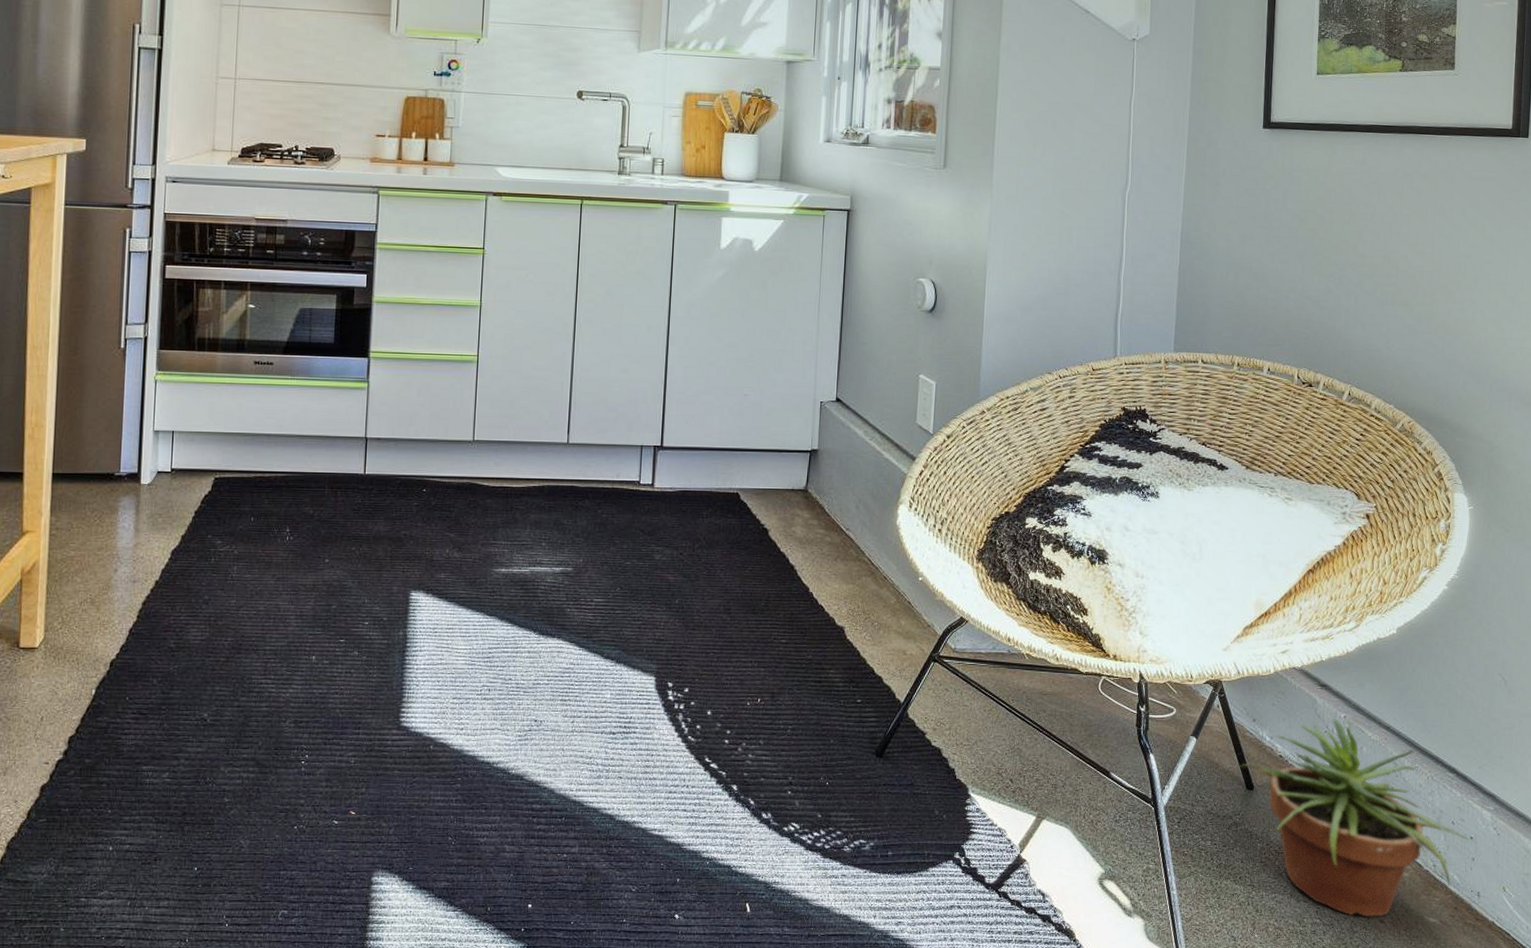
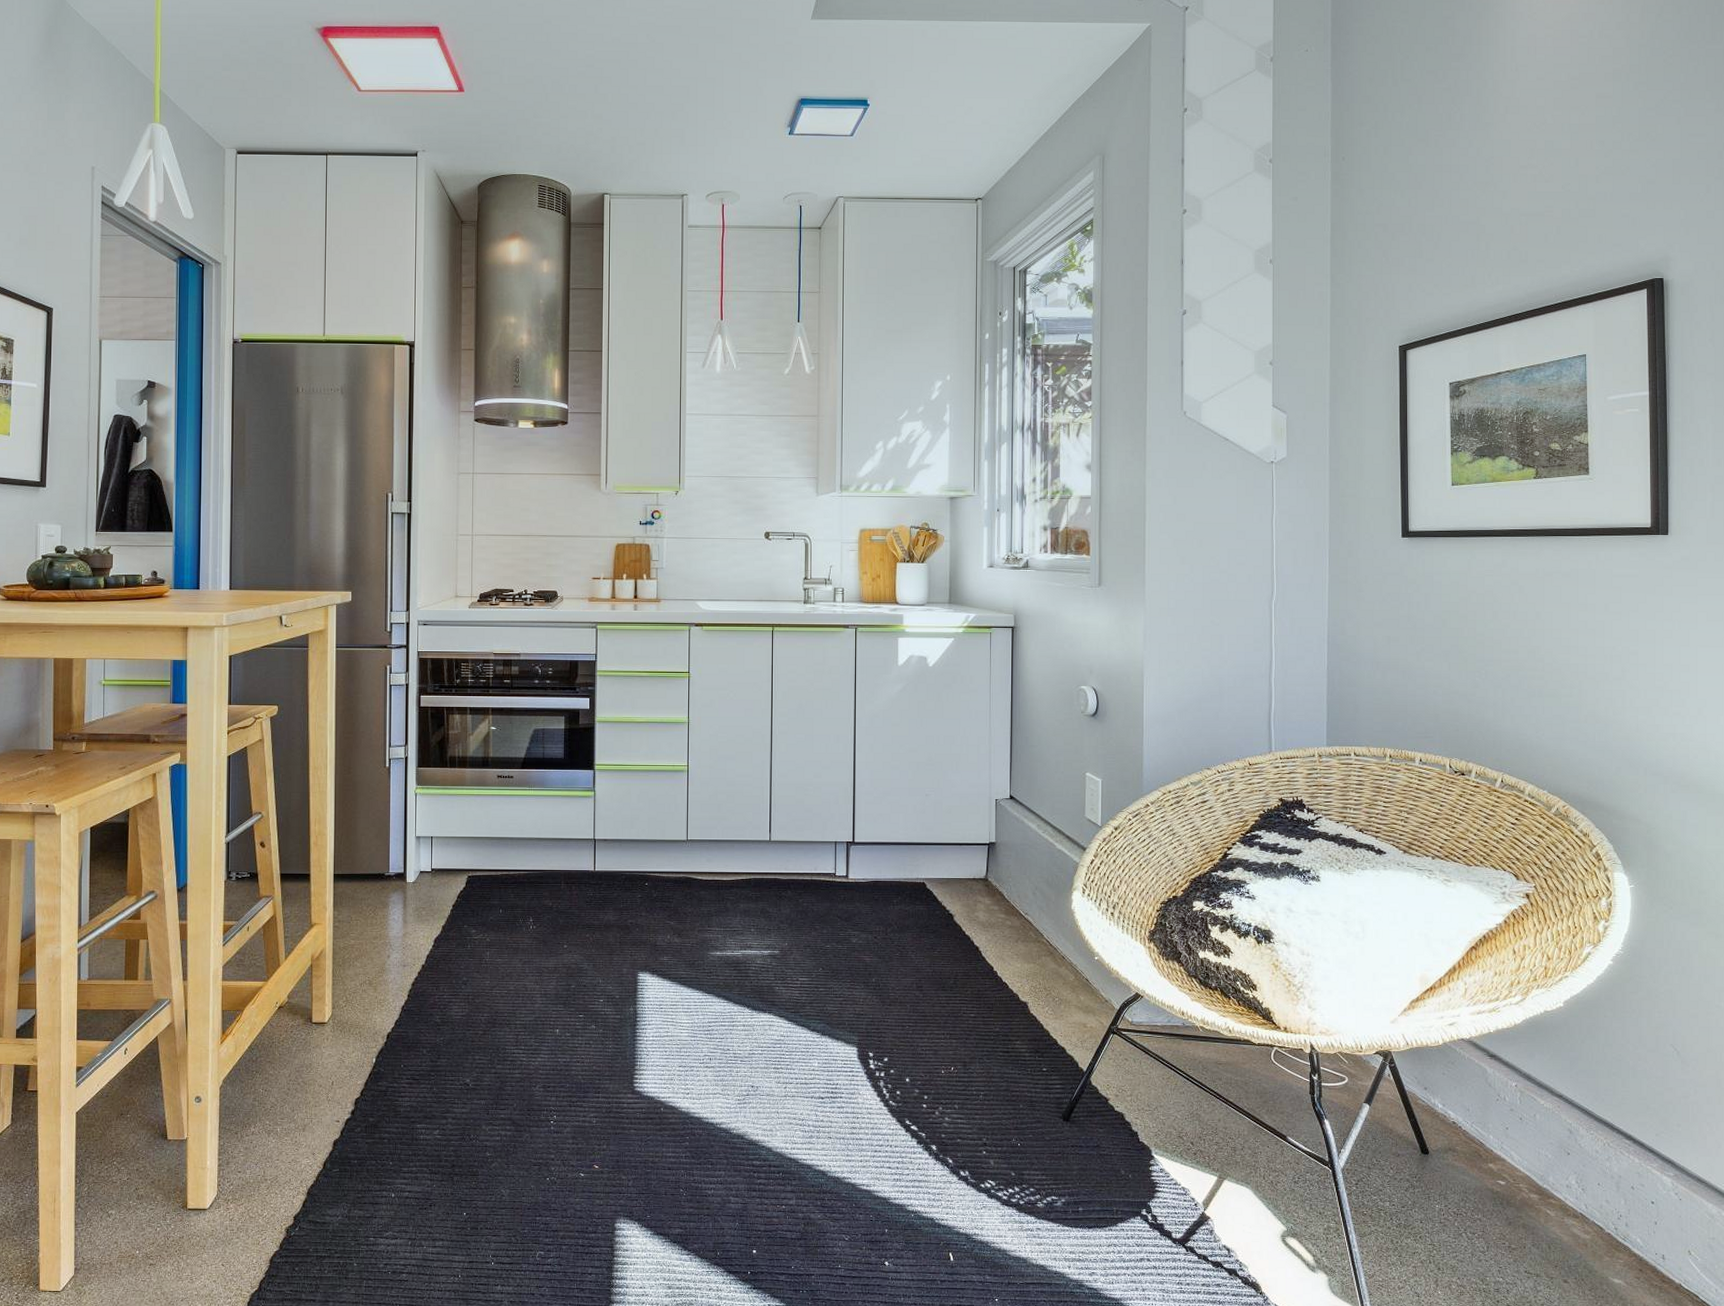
potted plant: present [1239,719,1477,917] -> none [1413,1088,1659,1277]

